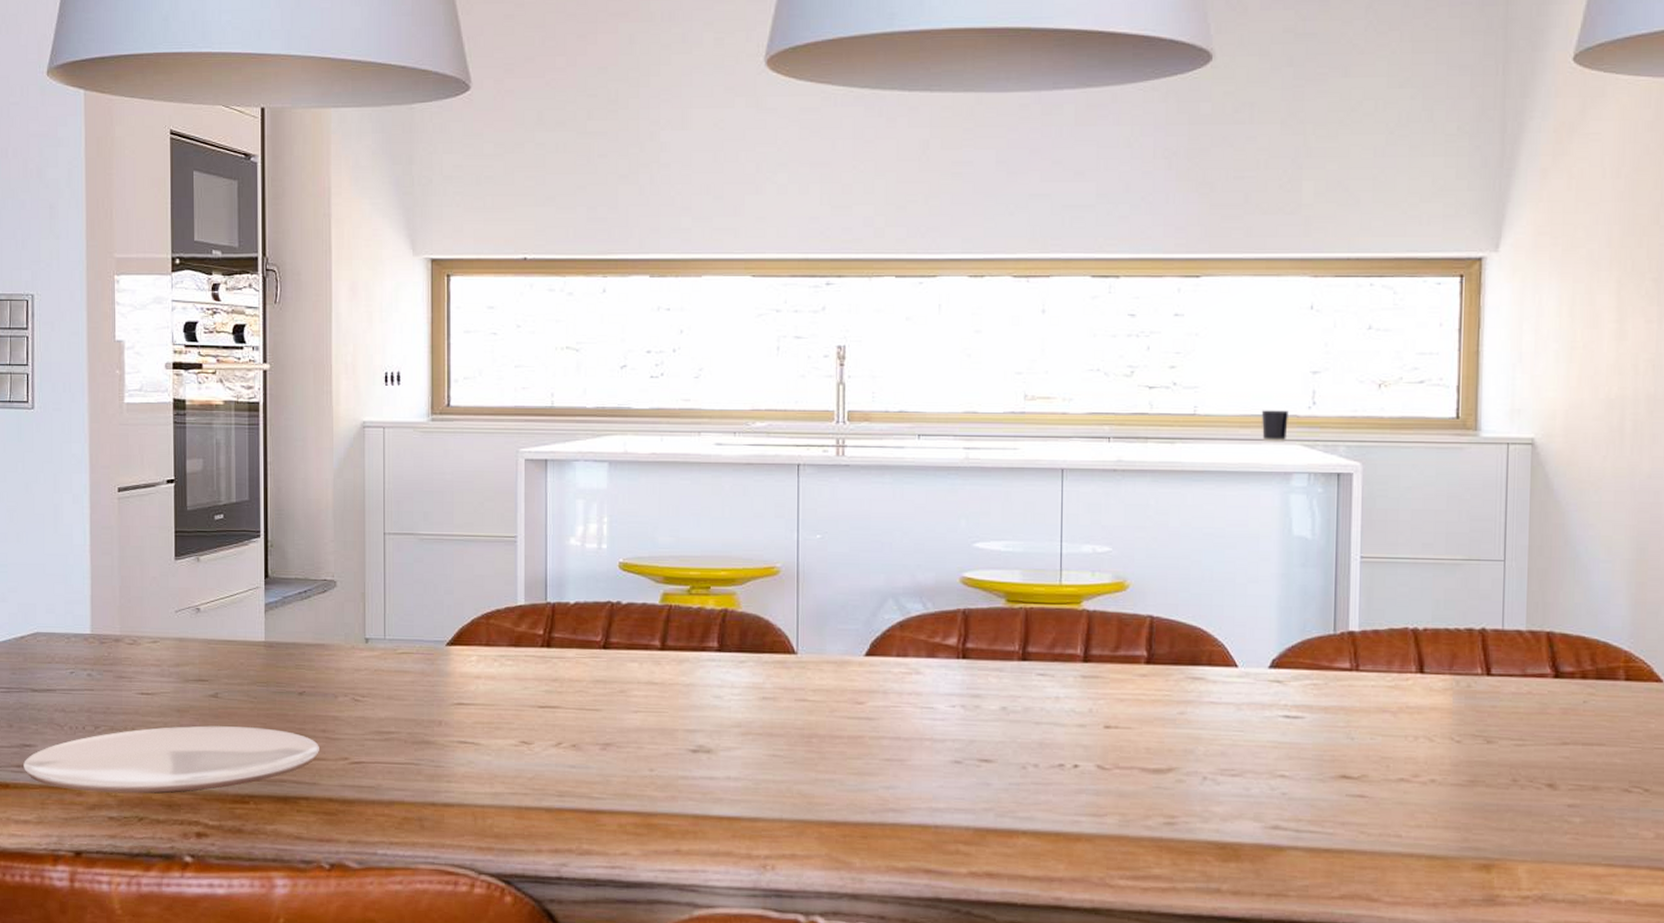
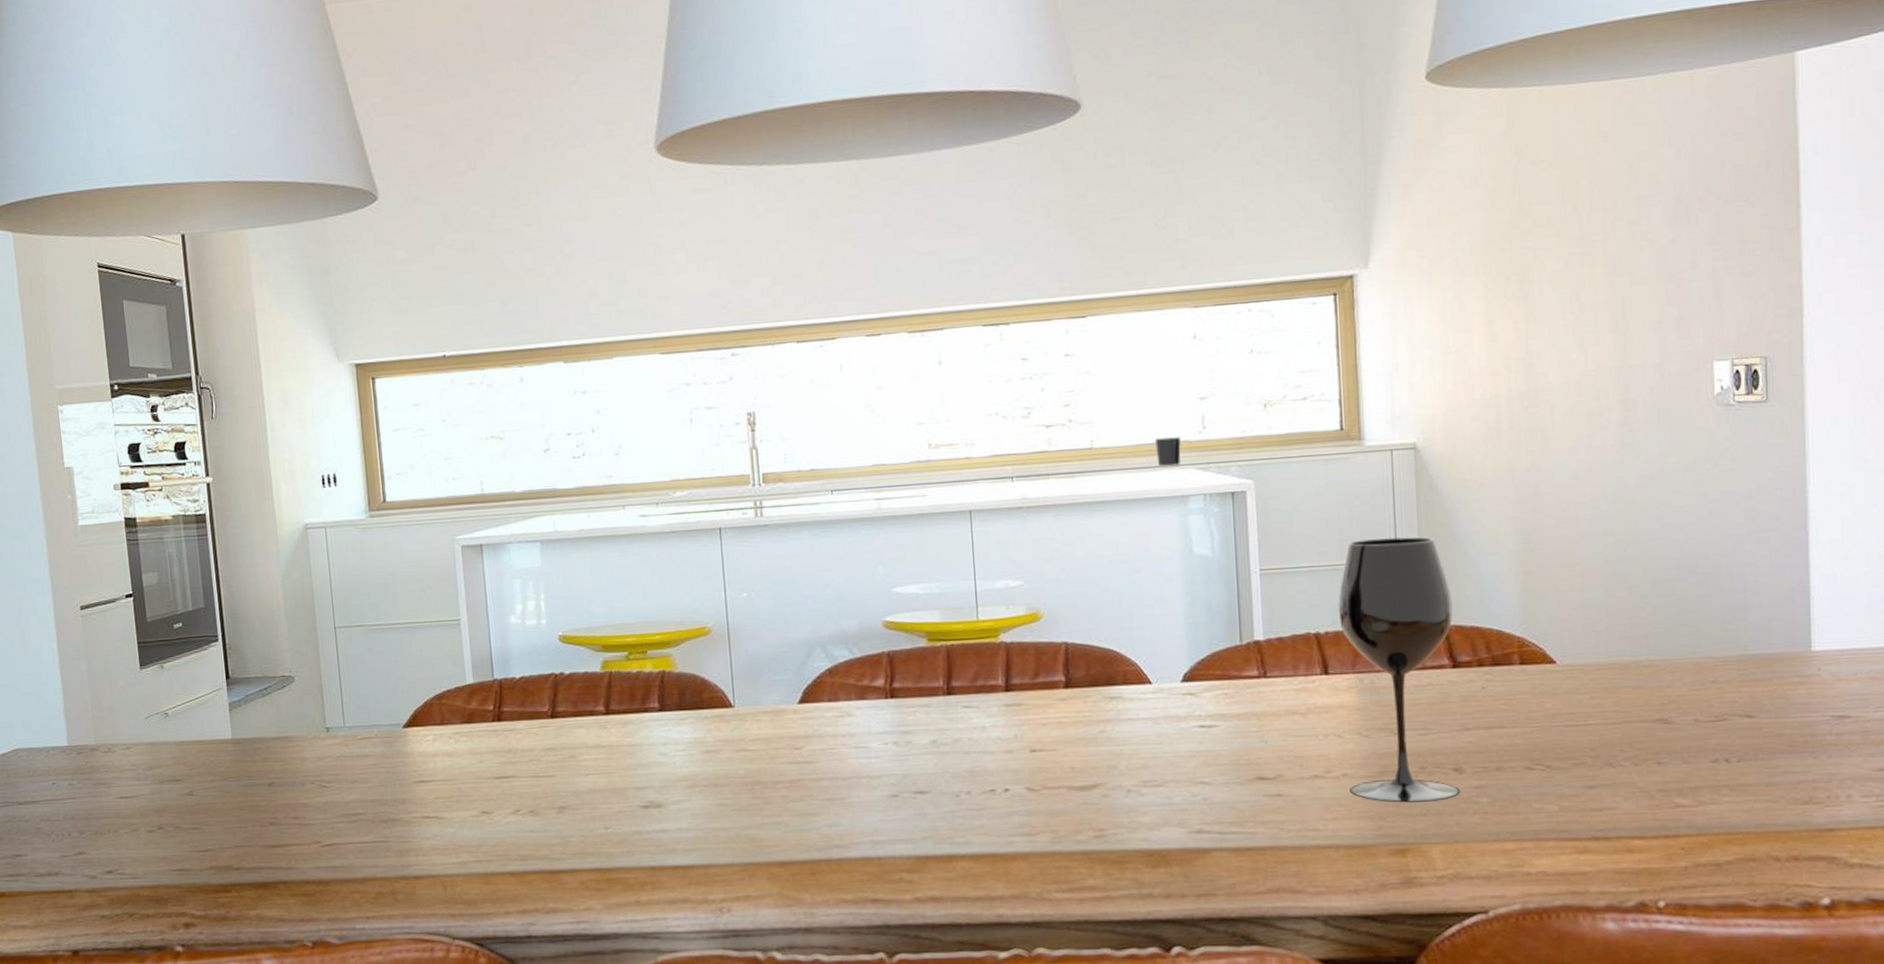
plate: present [23,725,319,794] -> none [16,820,293,894]
wineglass: none [1437,535,1559,817] -> present [1337,537,1461,803]

